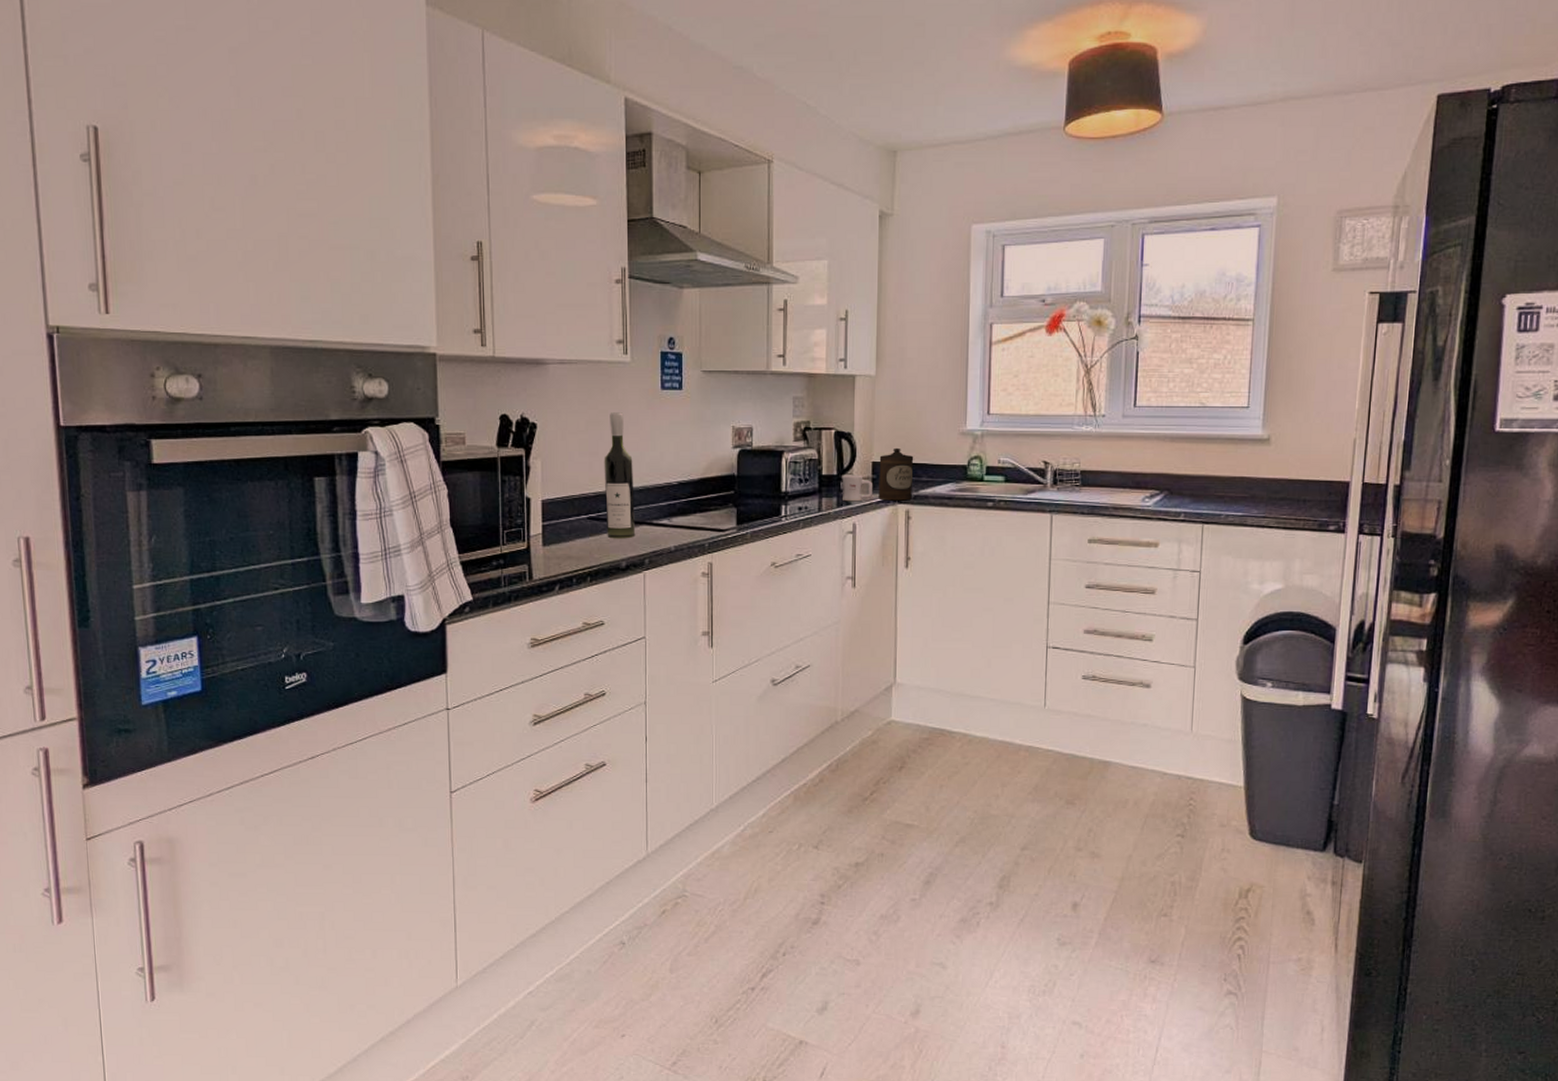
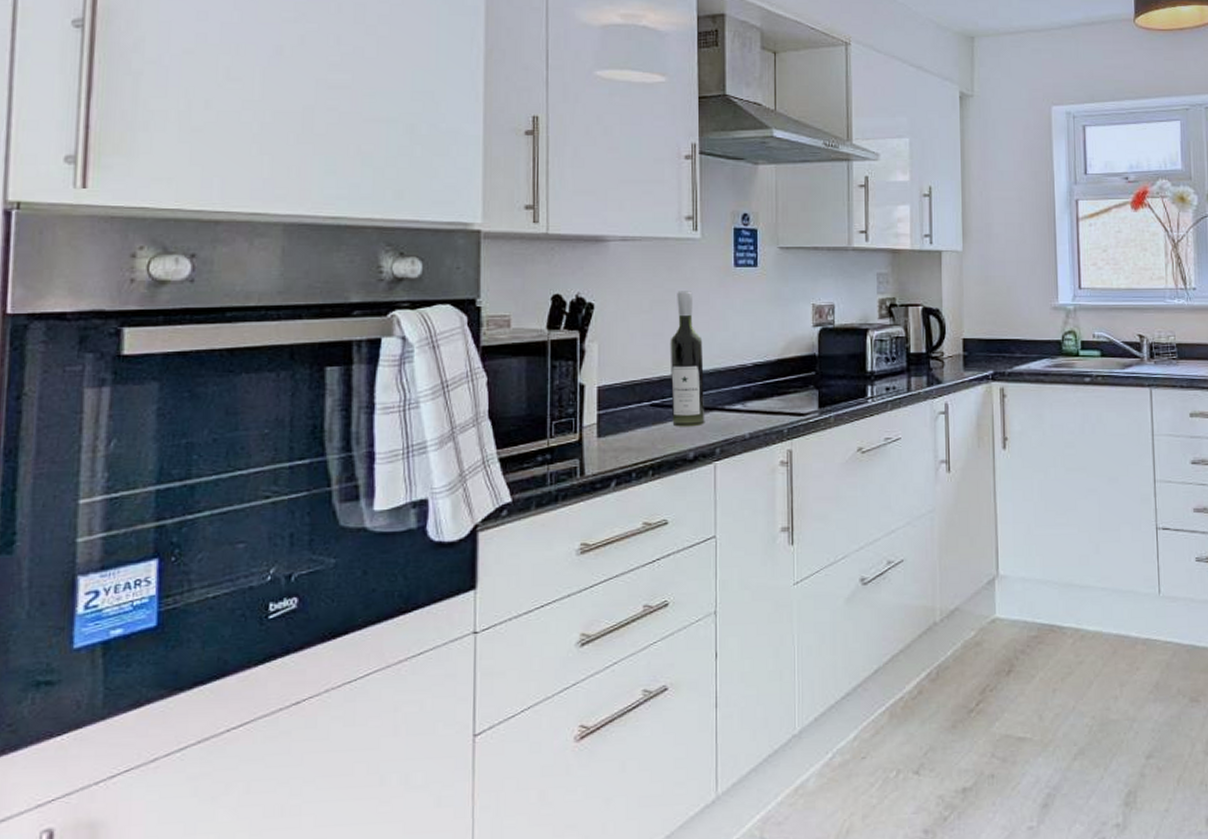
mug: present [841,475,872,502] -> none [931,352,964,381]
canister: present [878,447,914,501] -> none [970,323,1007,378]

